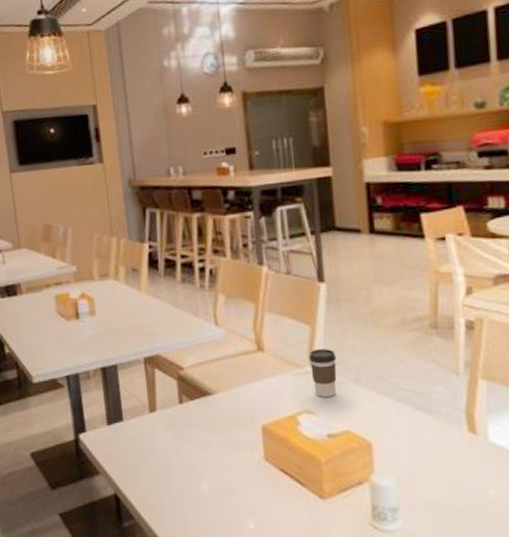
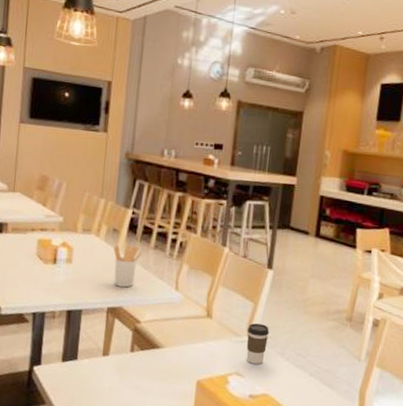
utensil holder: none [137,283,169,333] -> present [113,245,142,288]

